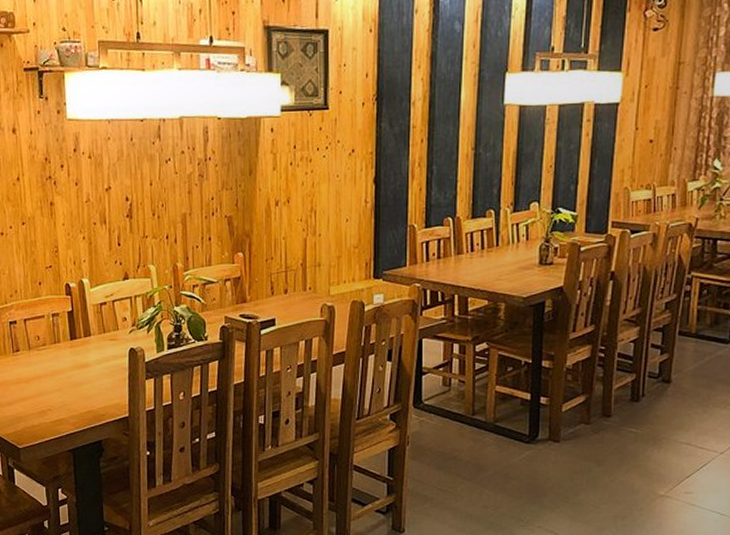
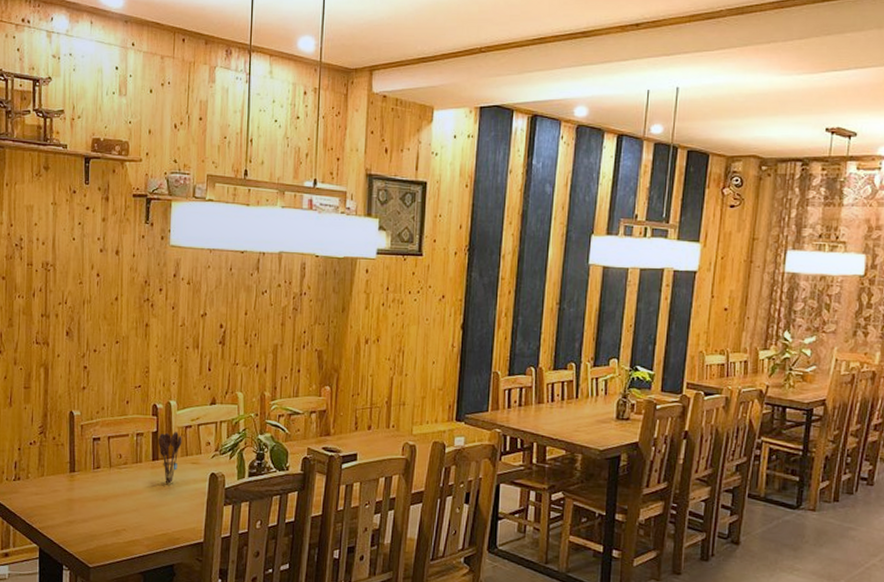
utensil holder: none [74,310,98,362] -> present [158,432,182,484]

